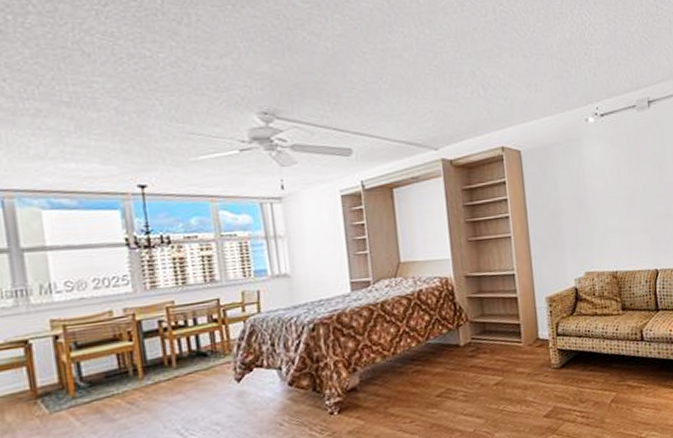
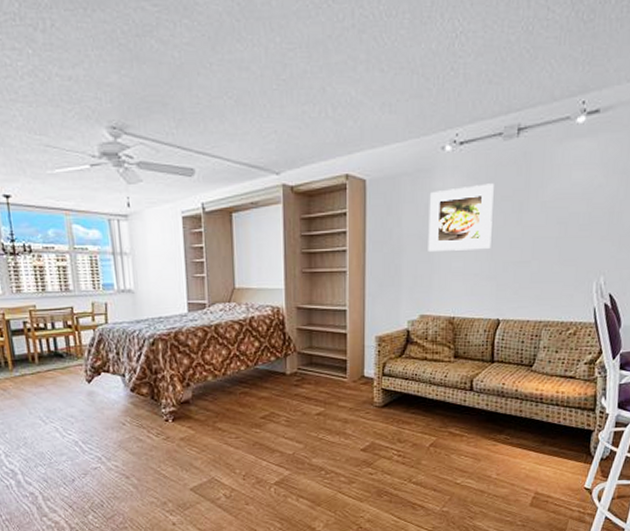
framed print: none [580,148,640,212] -> present [428,183,494,251]

